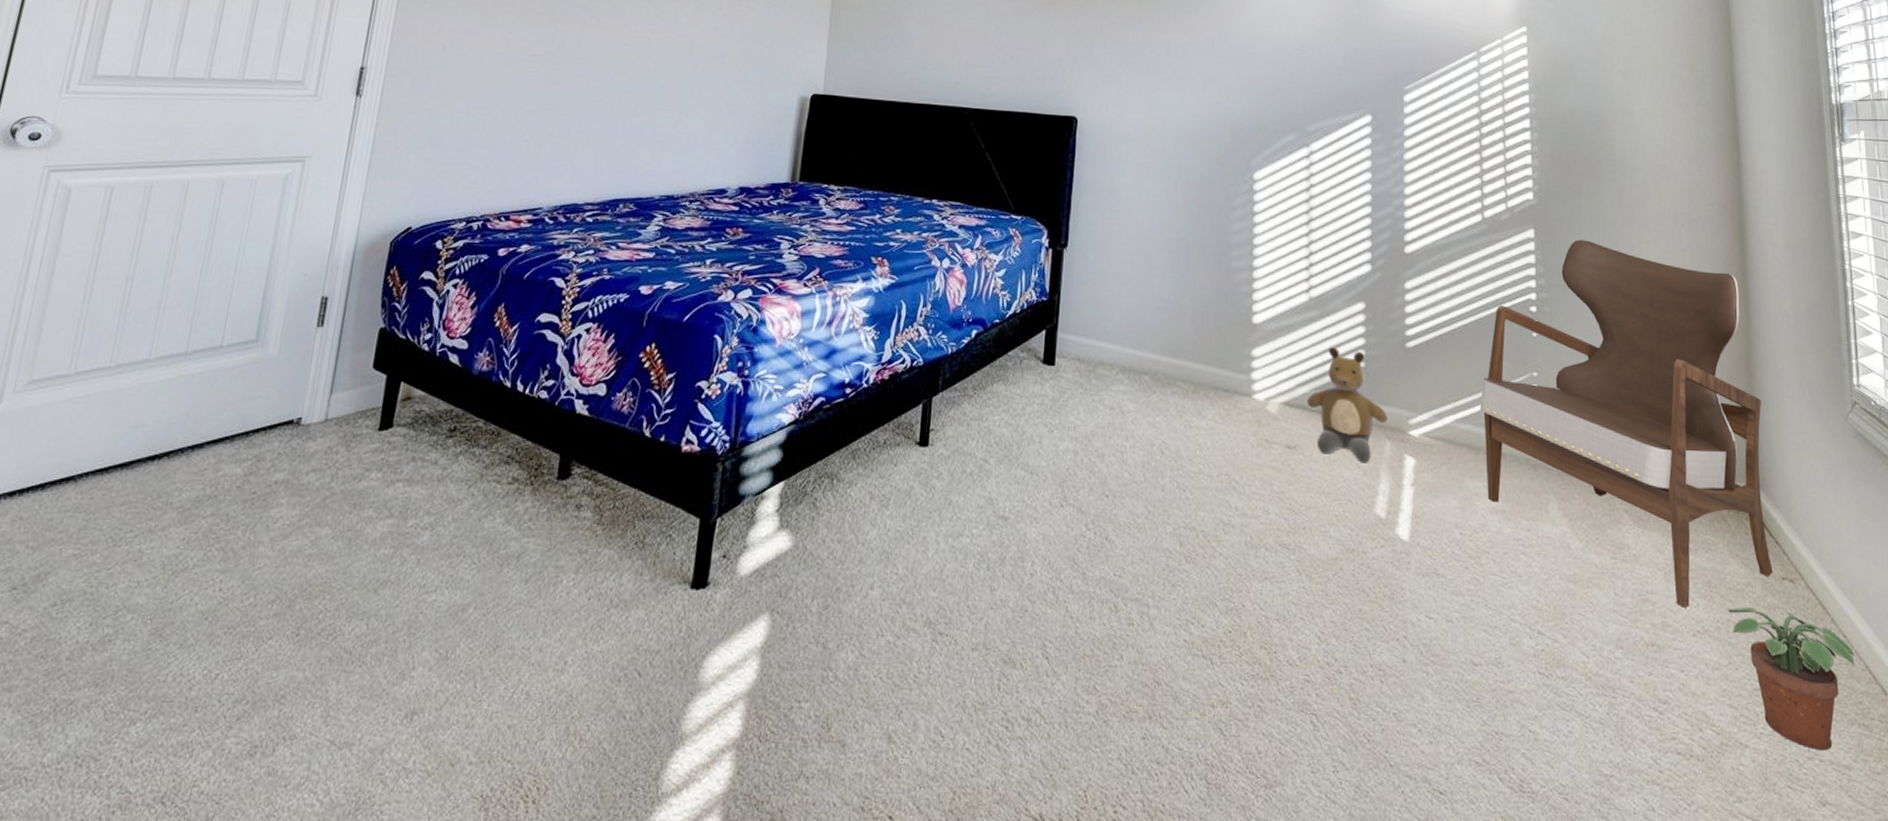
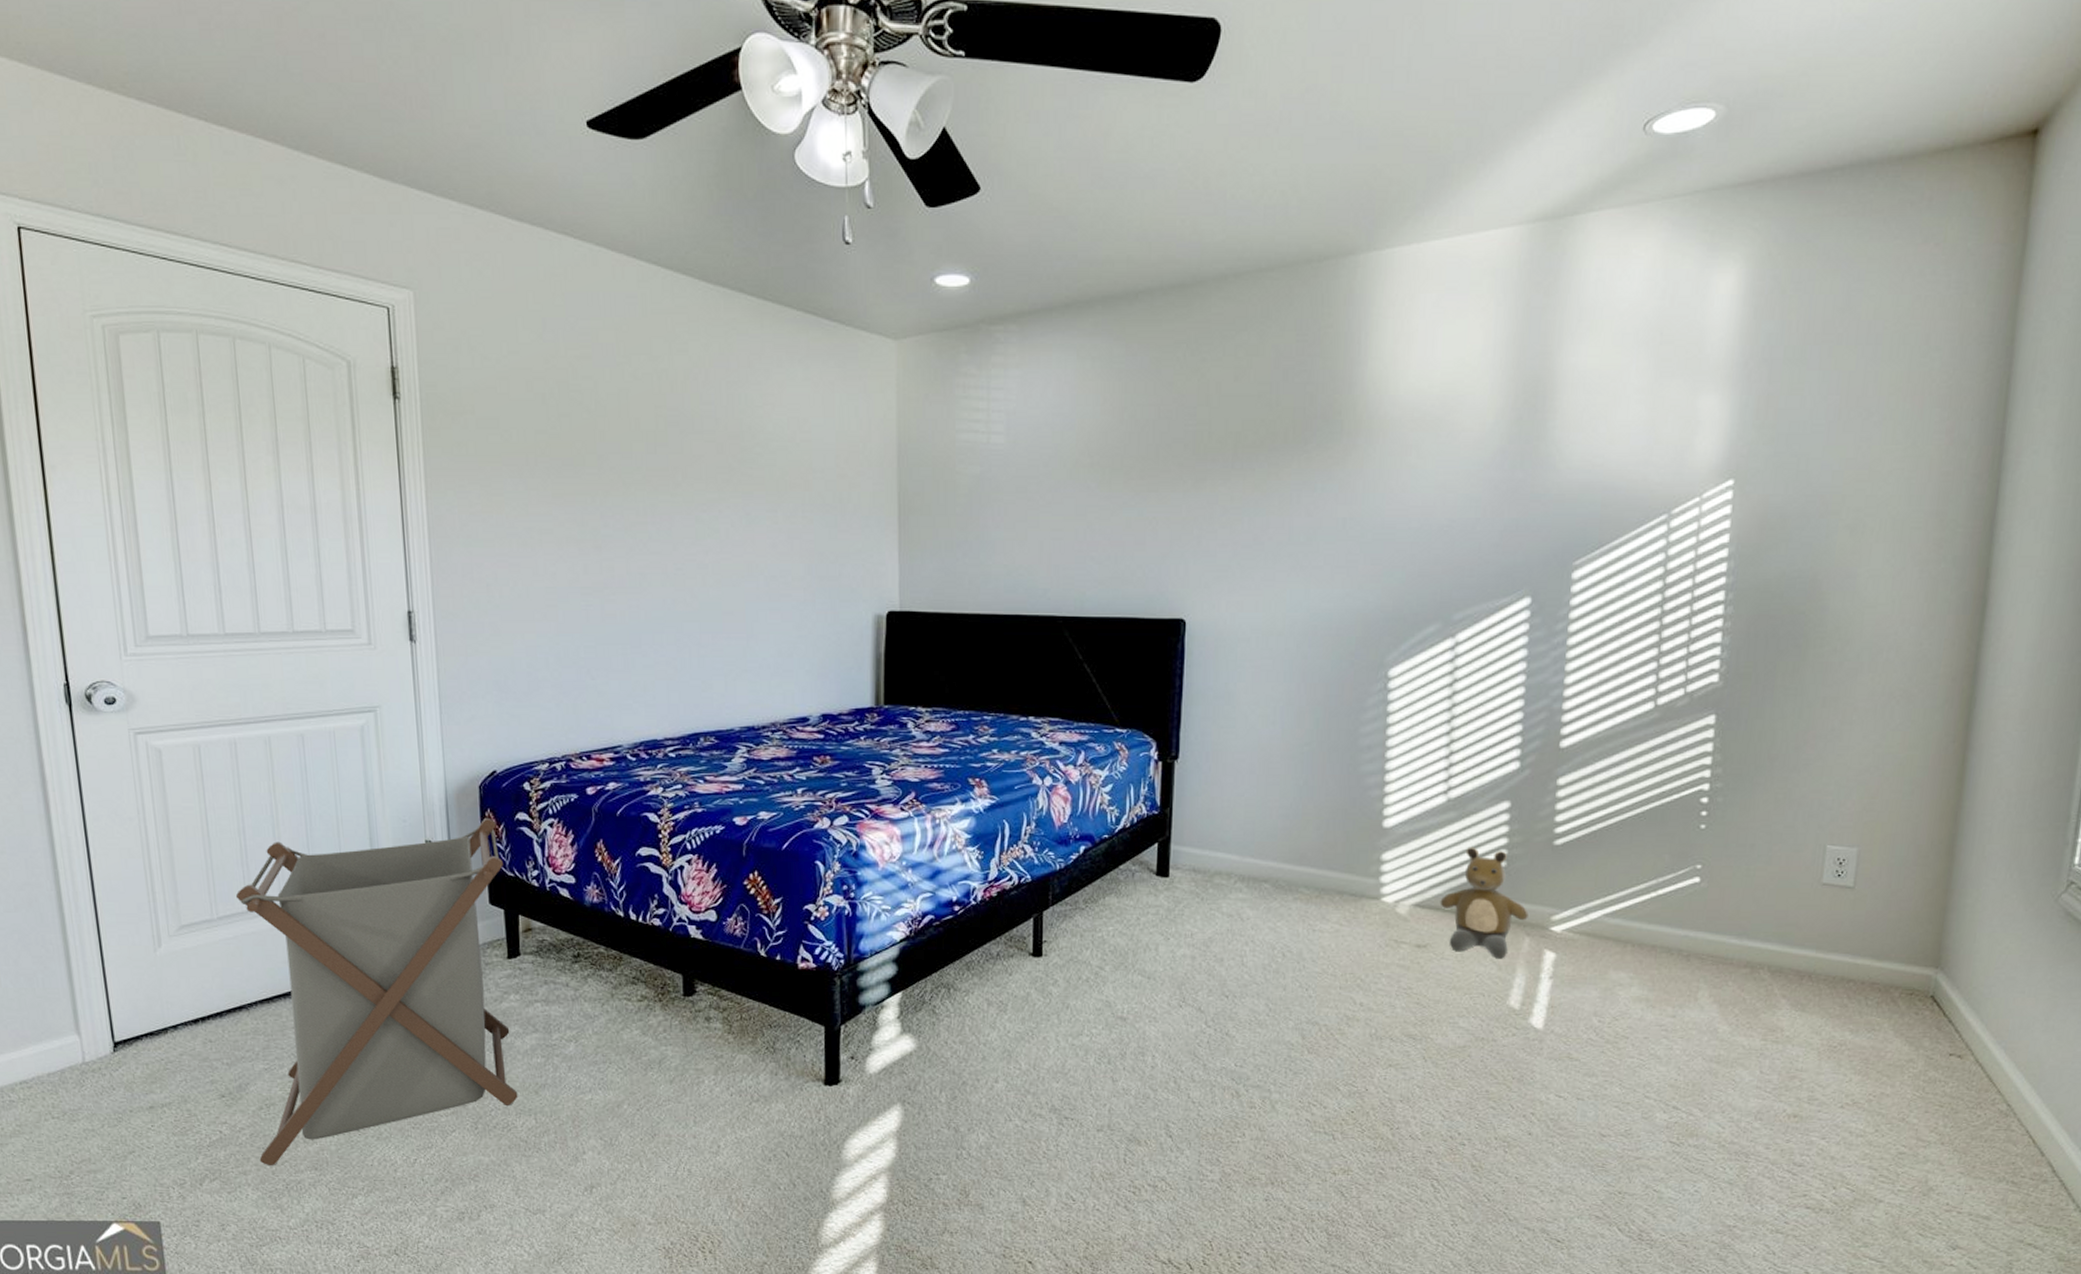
laundry basket: none [32,275,400,680] -> present [235,817,518,1165]
armchair: present [1479,239,1773,608] -> none [1631,724,1959,1083]
potted plant: present [1728,607,1855,751] -> none [1883,1082,2017,1204]

